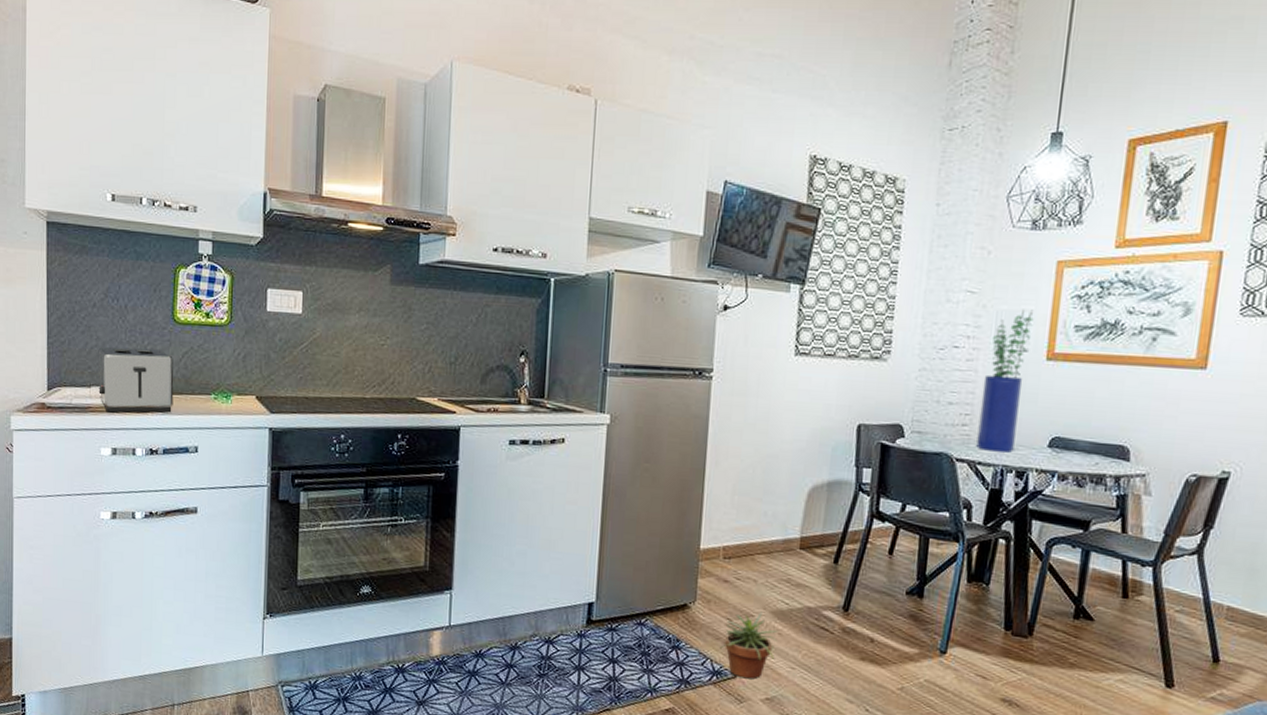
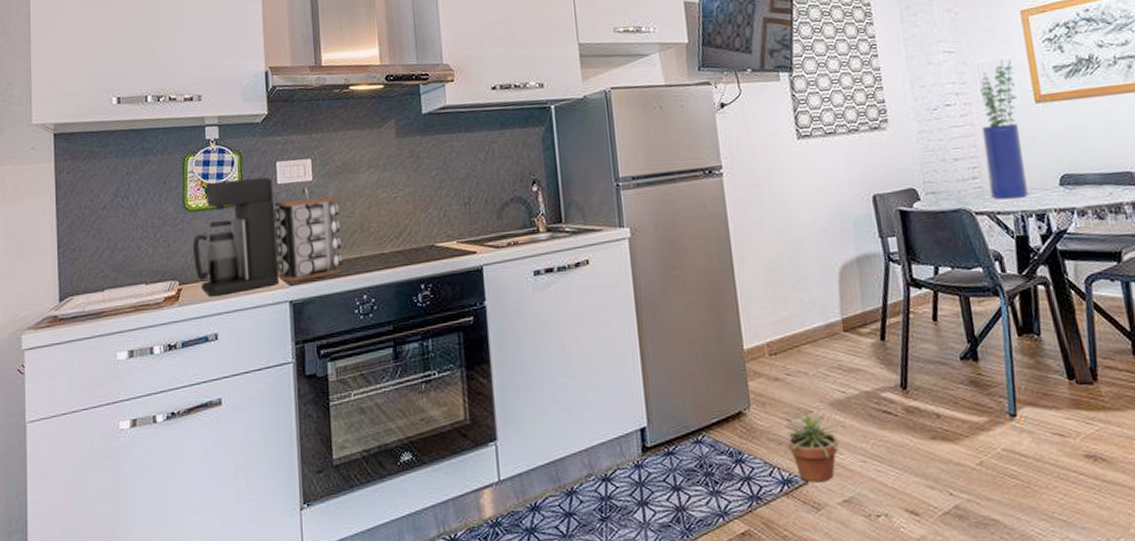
toaster: present [98,347,174,414] -> none [110,240,190,314]
coffee maker: none [179,298,262,412] -> present [193,177,278,297]
spice rack: none [259,318,326,413] -> present [274,187,343,283]

